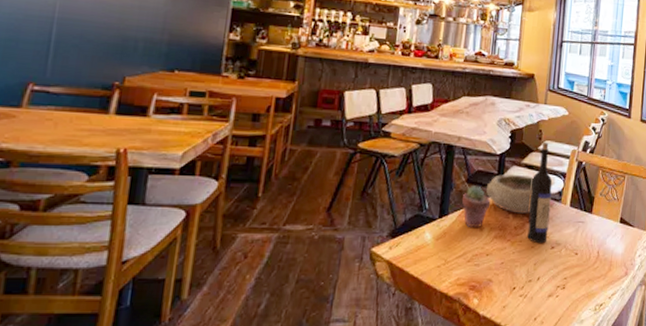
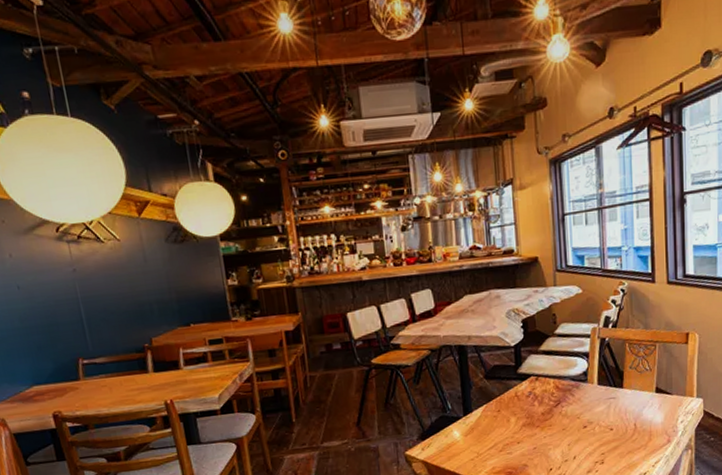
potted succulent: present [461,185,491,228] -> none [483,380,513,421]
bowl: present [486,174,534,214] -> none [506,361,556,400]
wine bottle: present [527,141,553,244] -> none [553,324,578,426]

